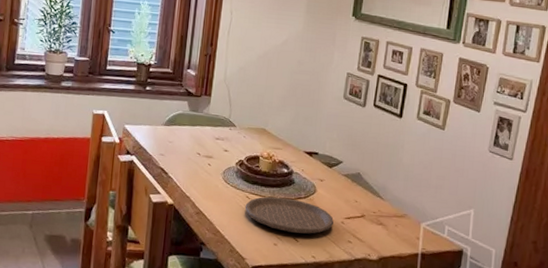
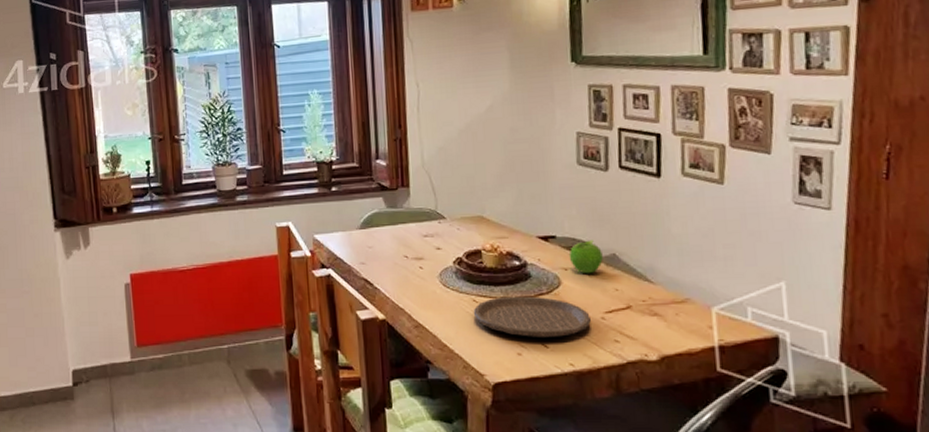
fruit: none [325,159,351,187] -> present [568,240,603,274]

